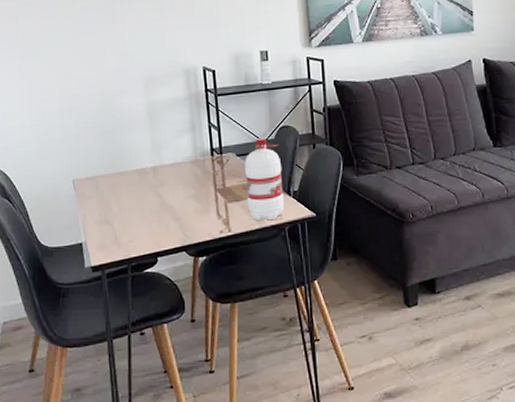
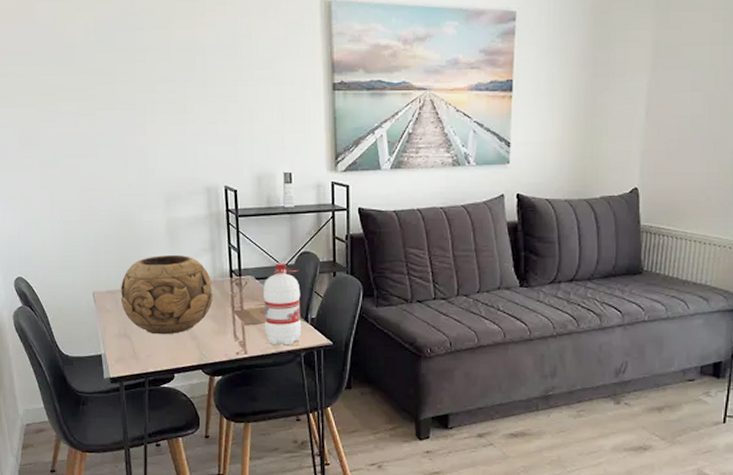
decorative bowl: none [100,136,195,218] -> present [120,254,213,335]

